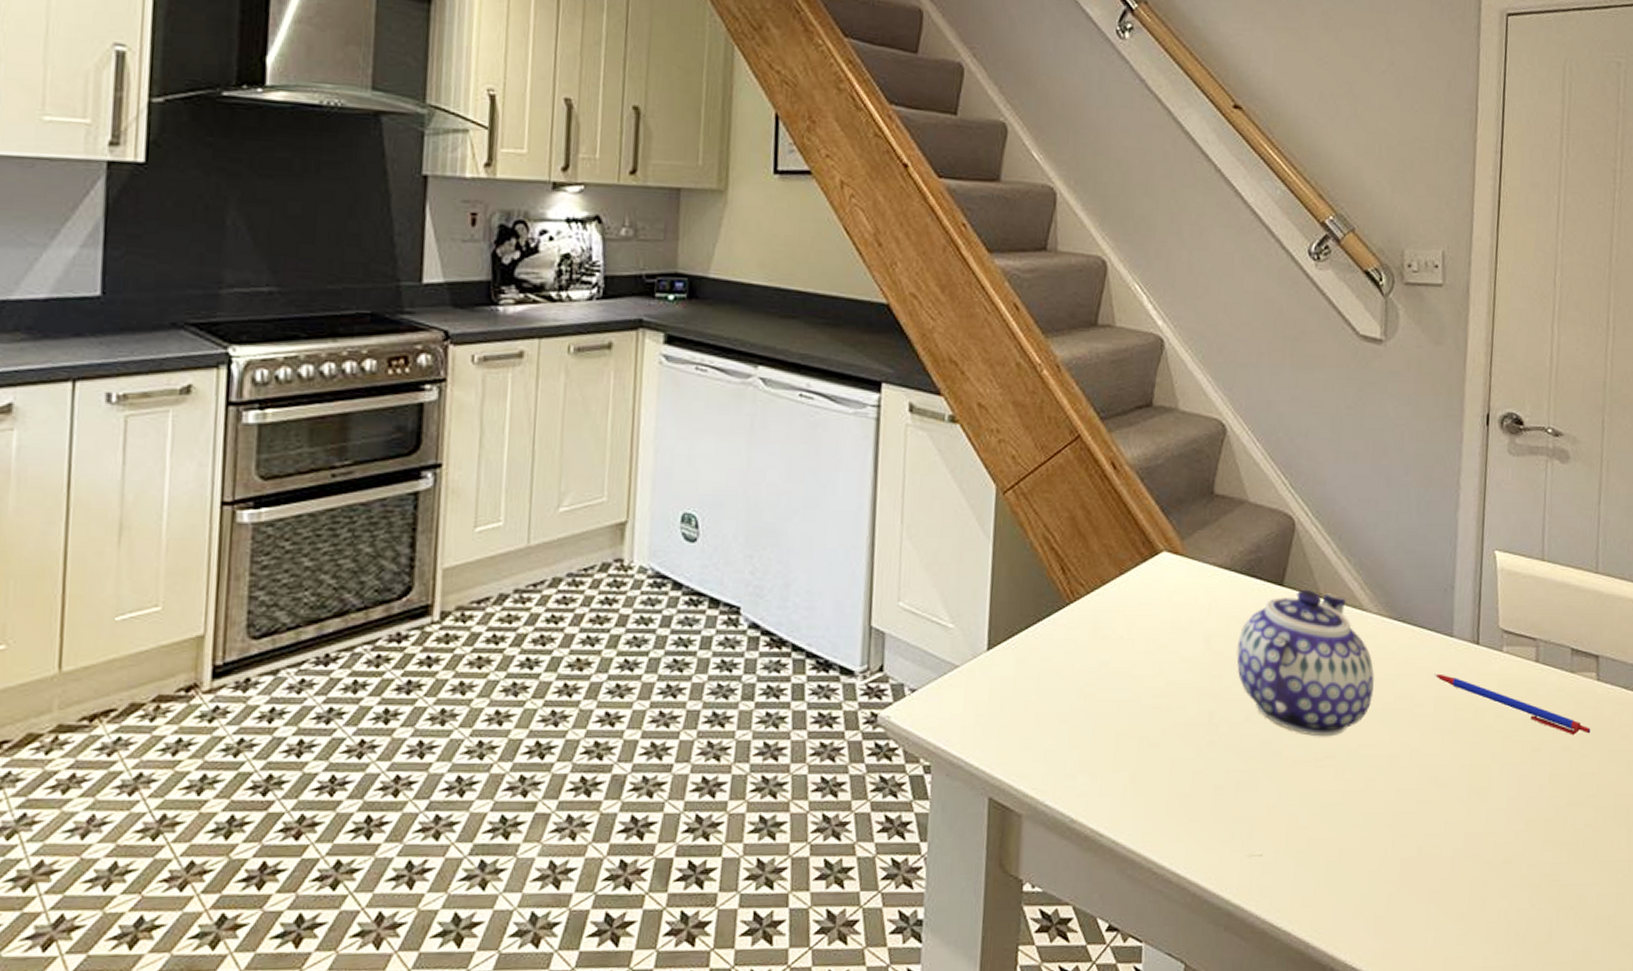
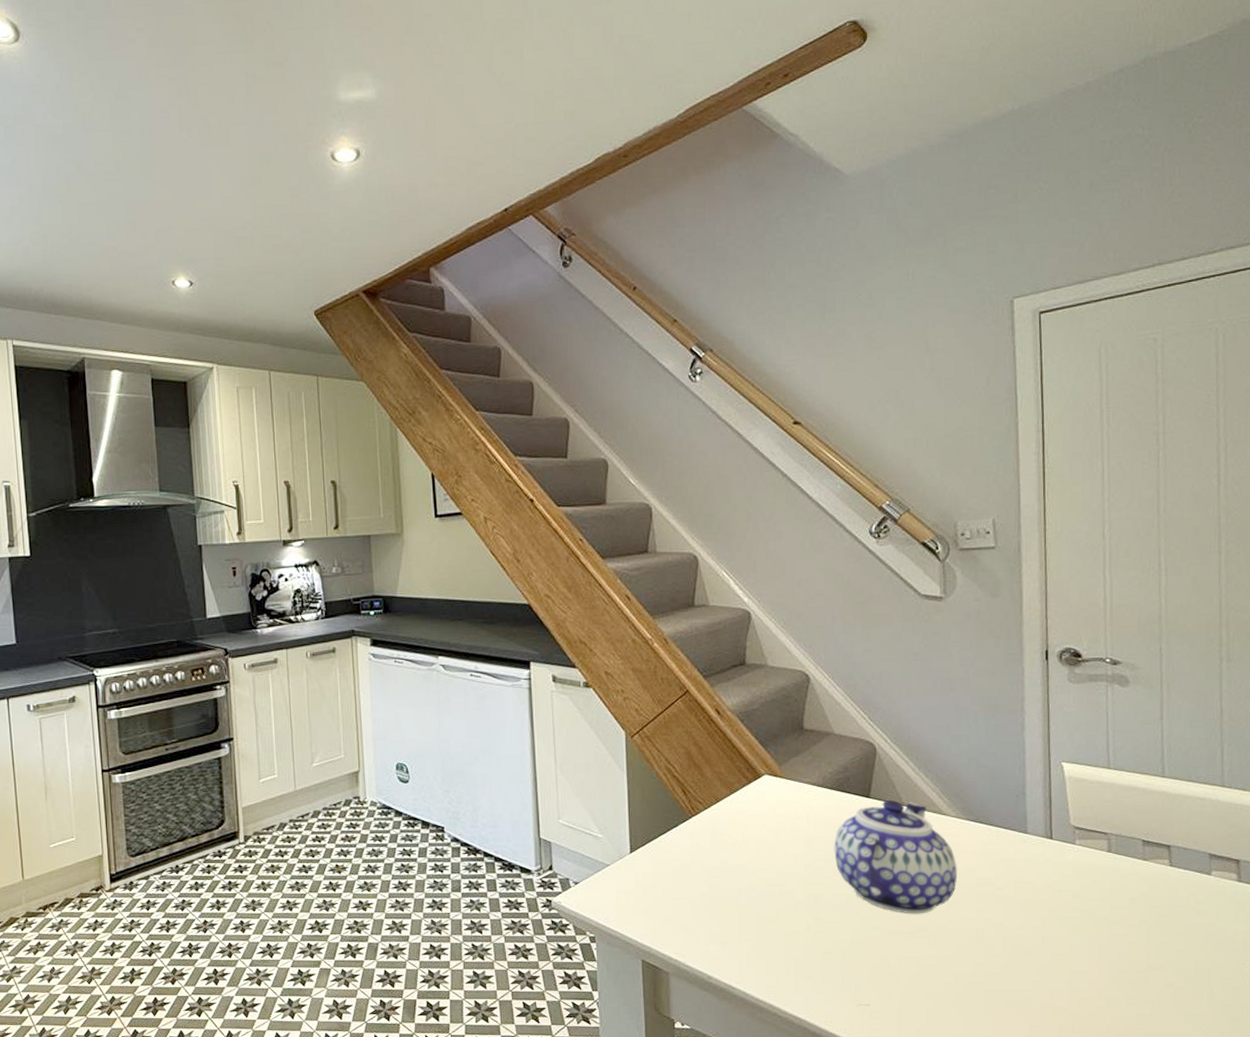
pen: present [1434,673,1591,735] -> none [1012,863,1167,912]

